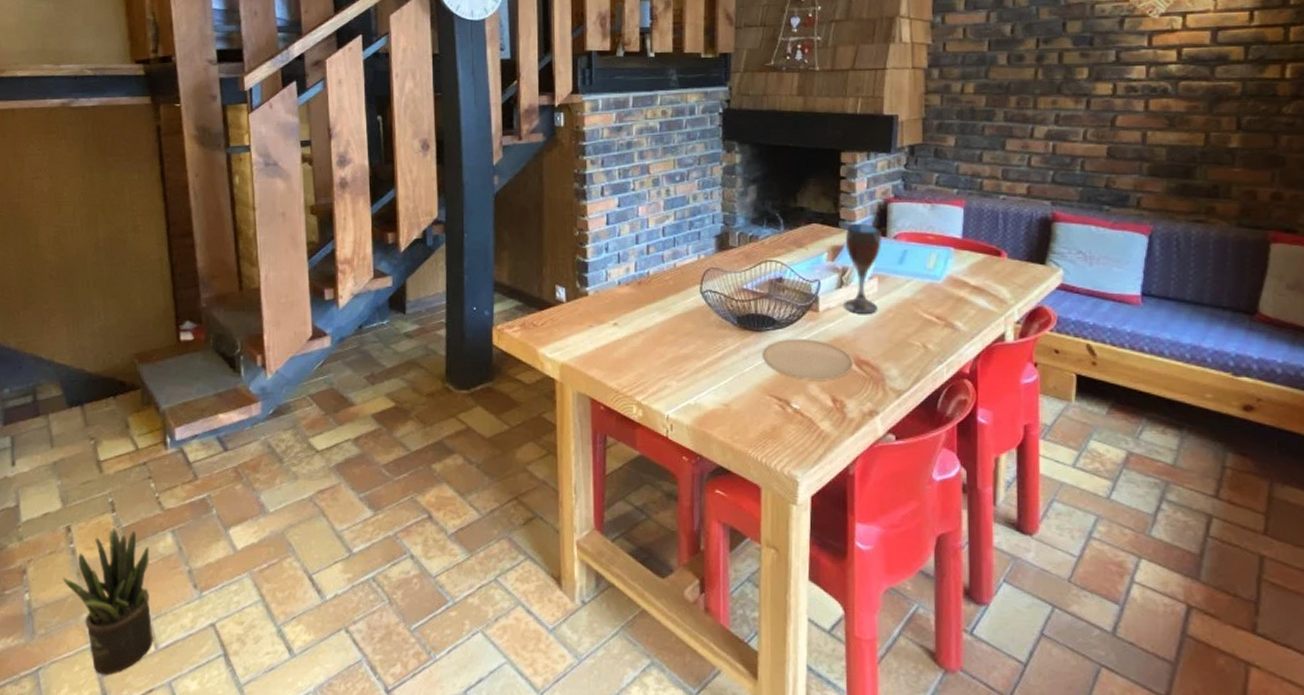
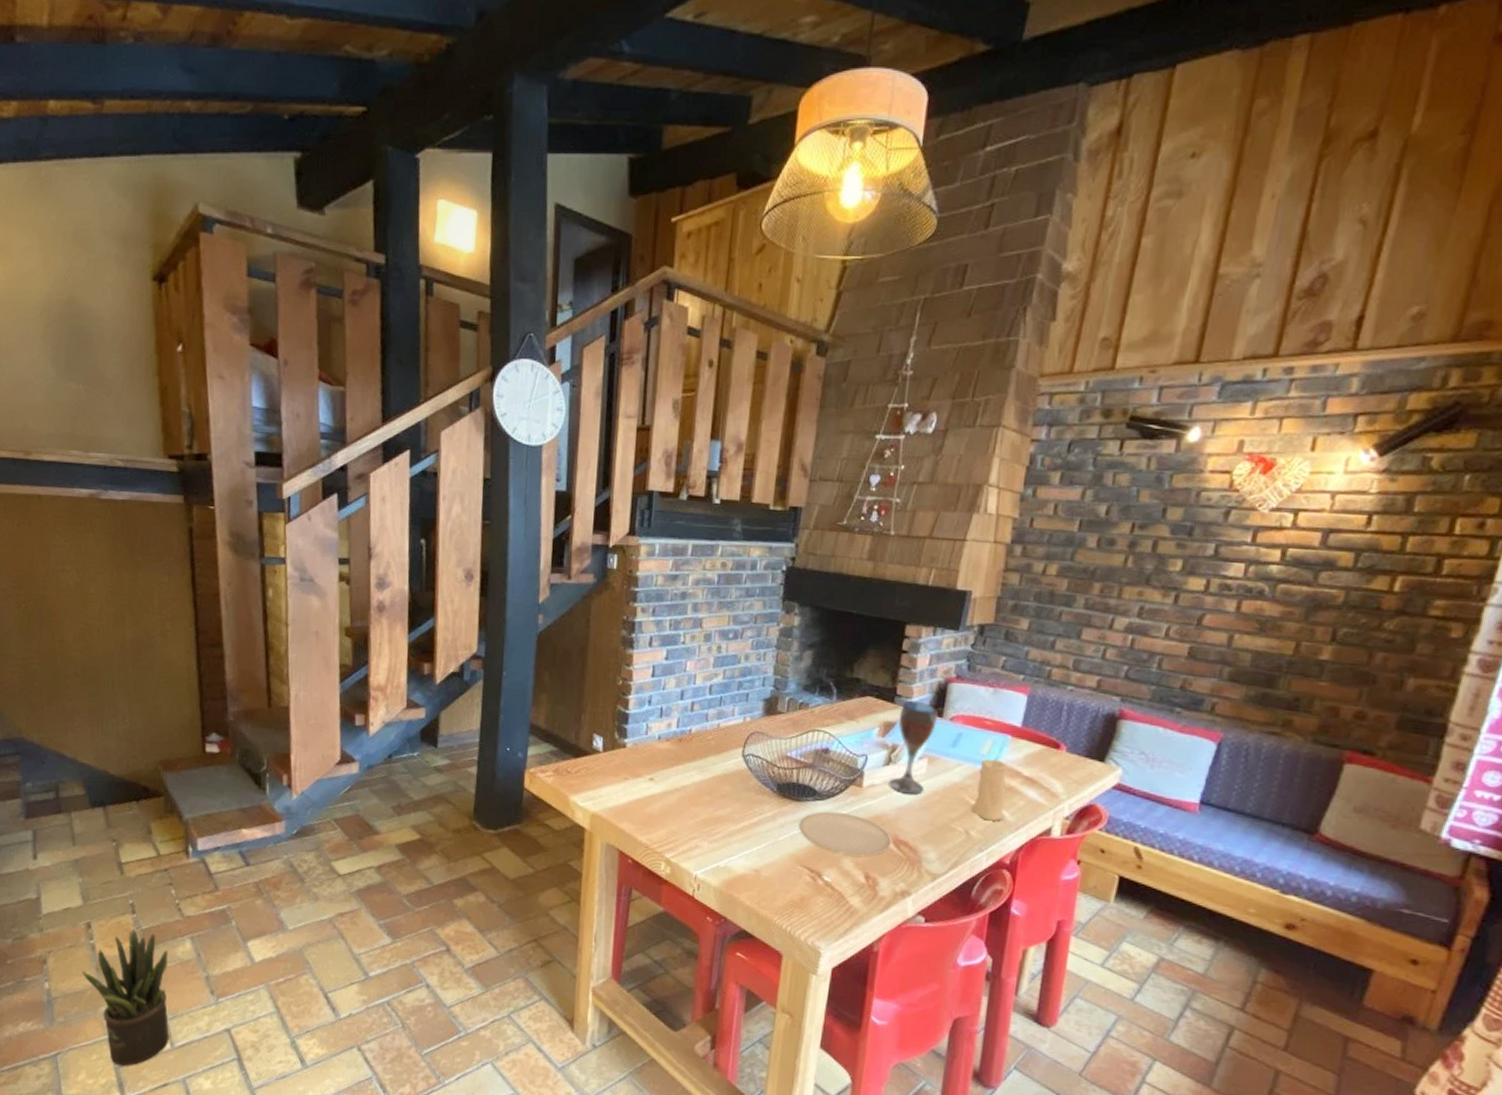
candle: none [925,269,958,333] -> present [970,757,1008,822]

